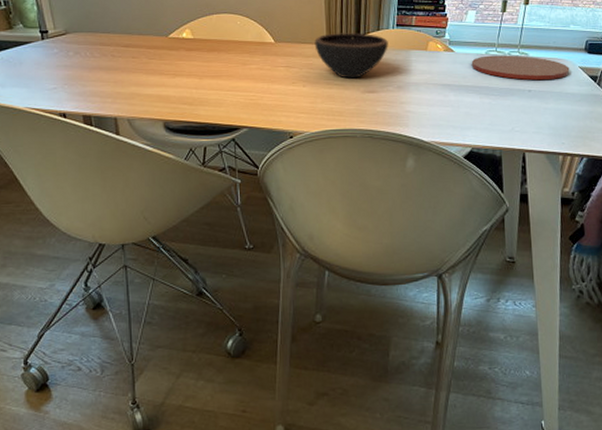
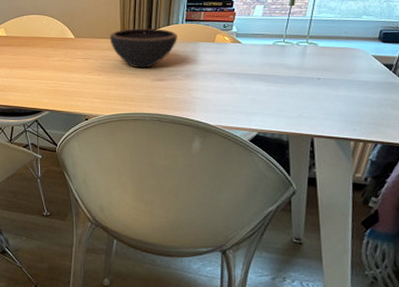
plate: present [471,55,570,81] -> none [258,45,362,69]

